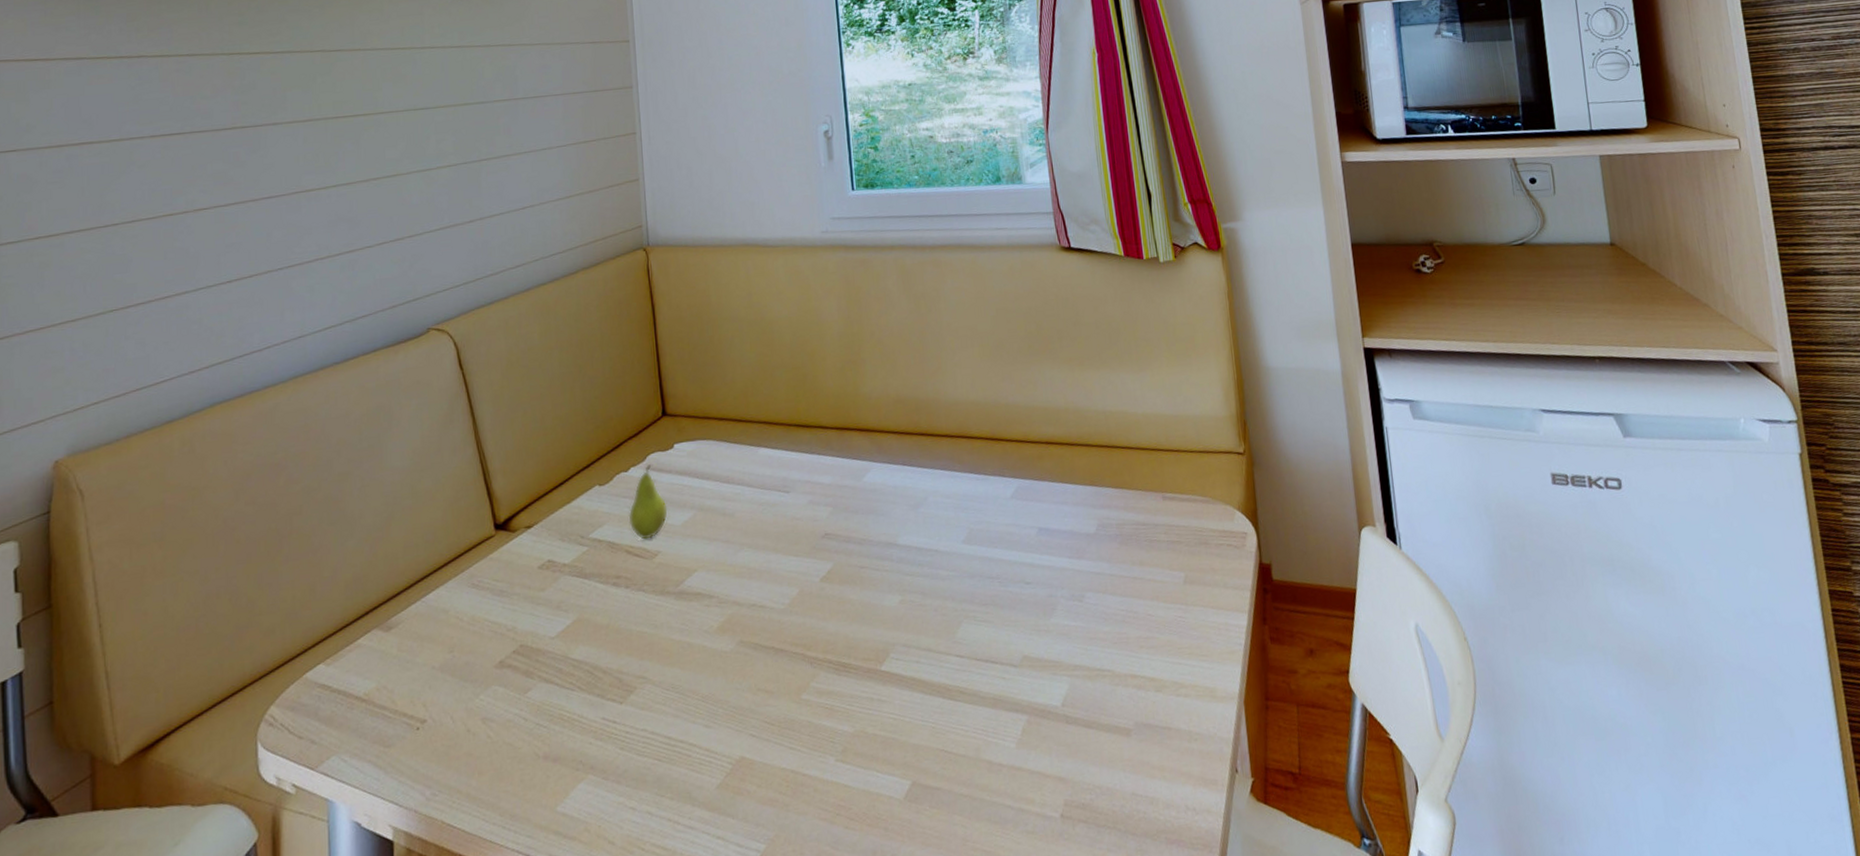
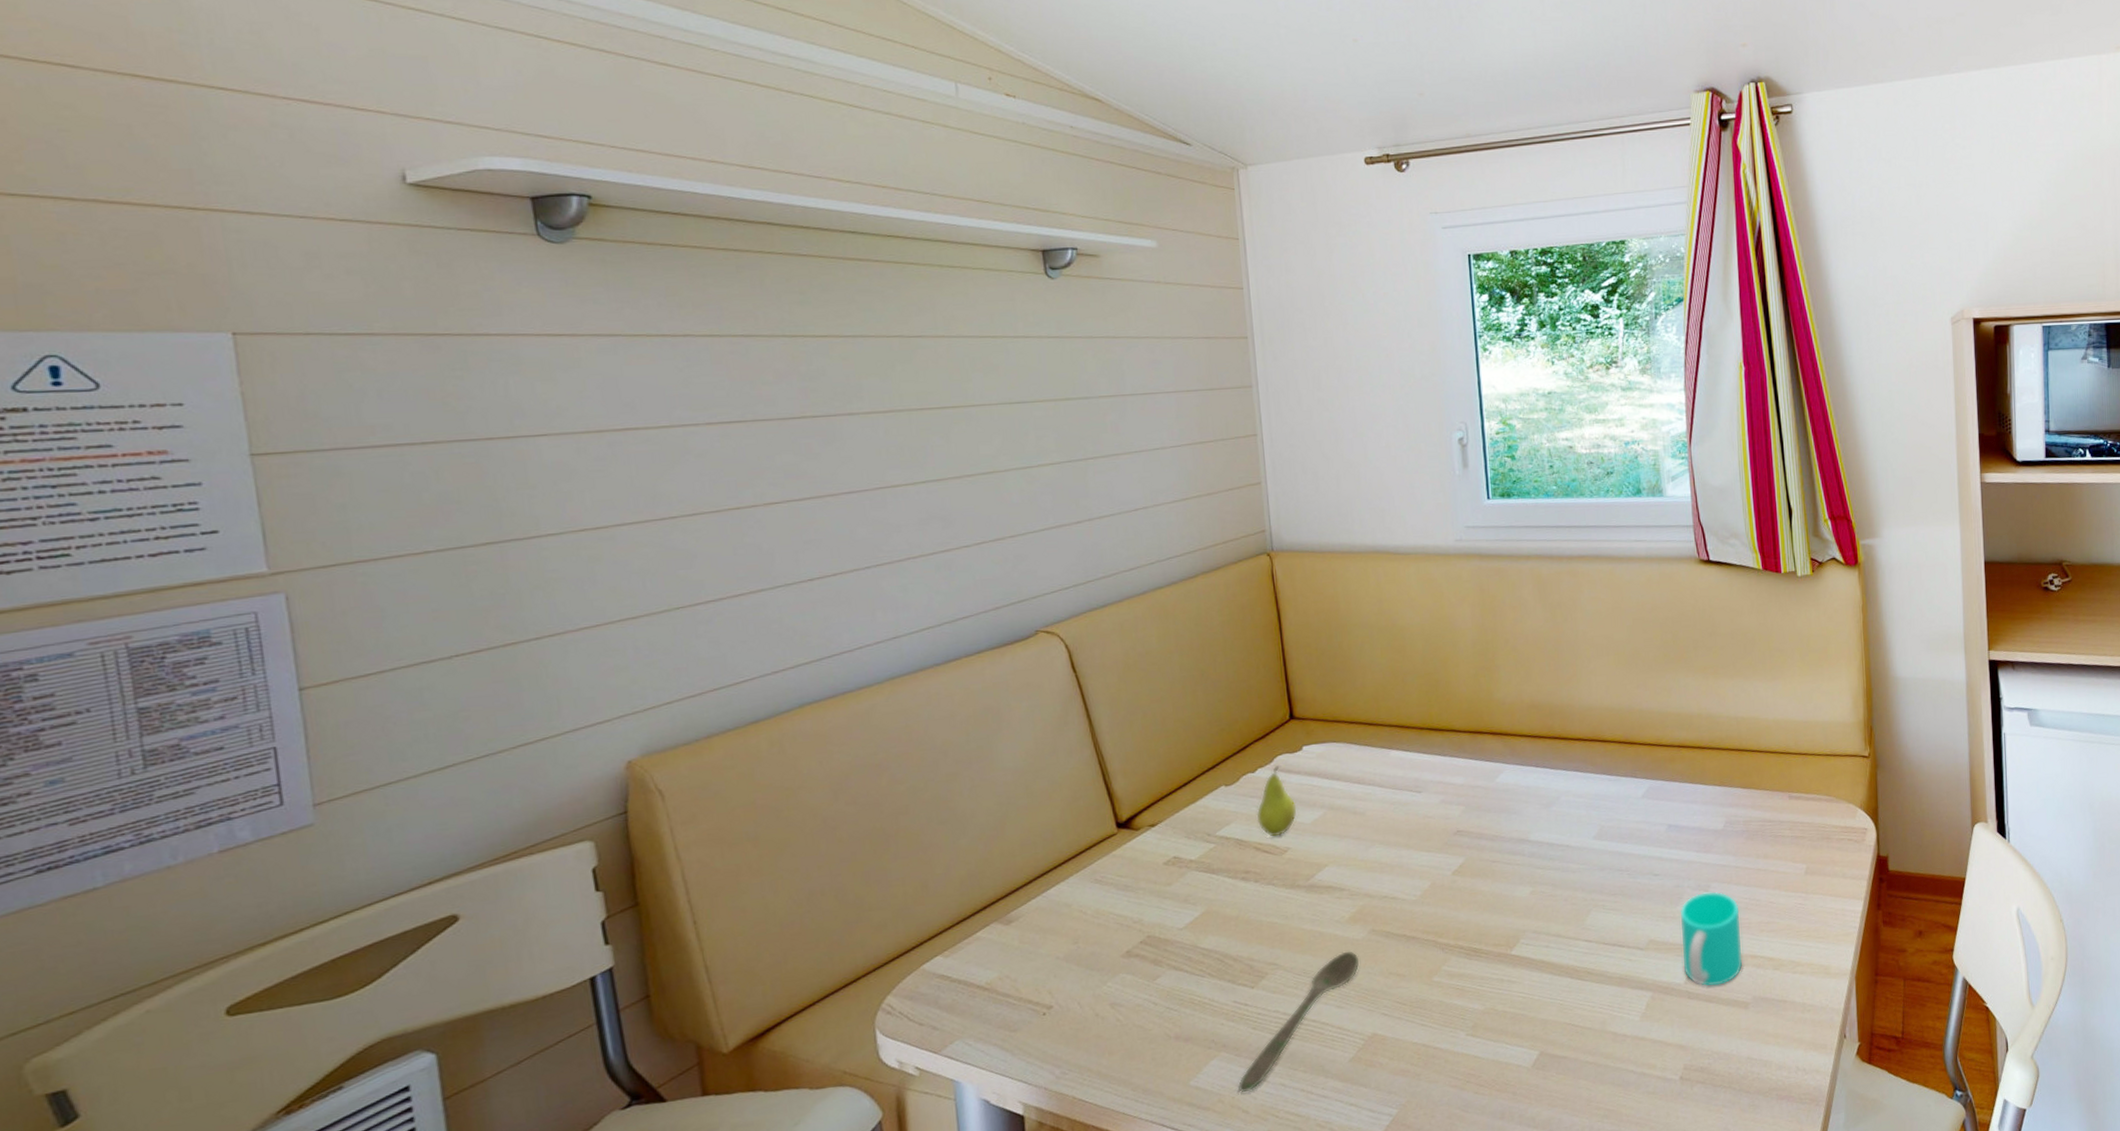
spoon: none [604,664,727,820] -> present [1237,951,1359,1092]
cup: none [1054,602,1123,710] -> present [1680,892,1743,987]

